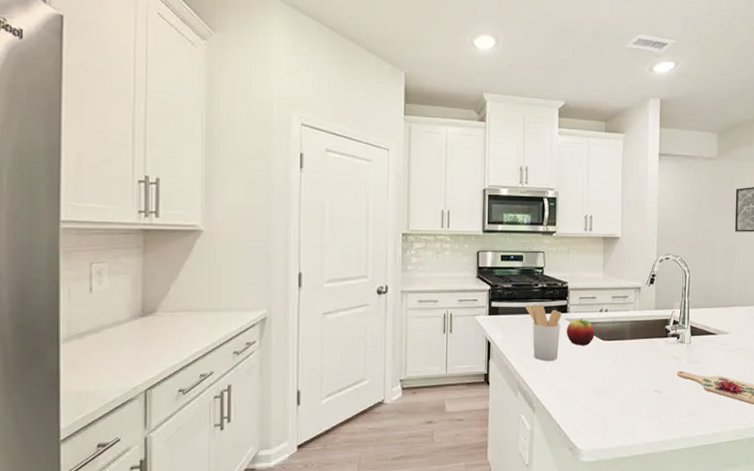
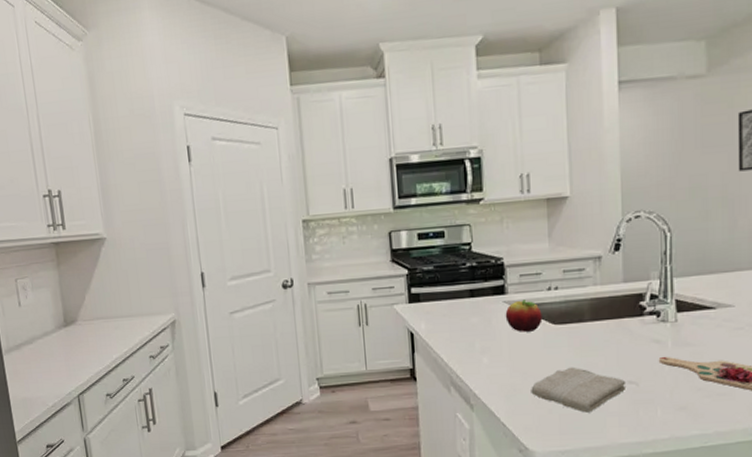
utensil holder: present [526,304,562,362] -> none [452,286,498,352]
washcloth: none [582,377,653,416] -> present [531,367,627,413]

